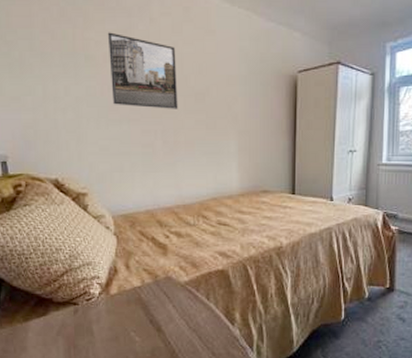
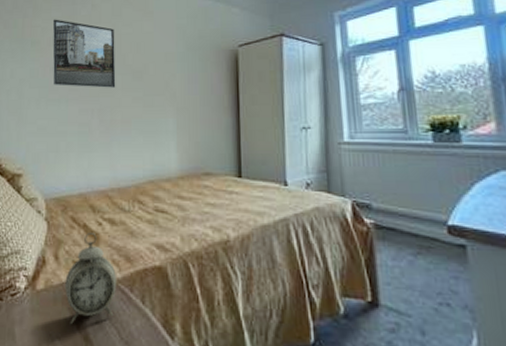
alarm clock: none [137,244,184,320] -> present [65,232,116,325]

